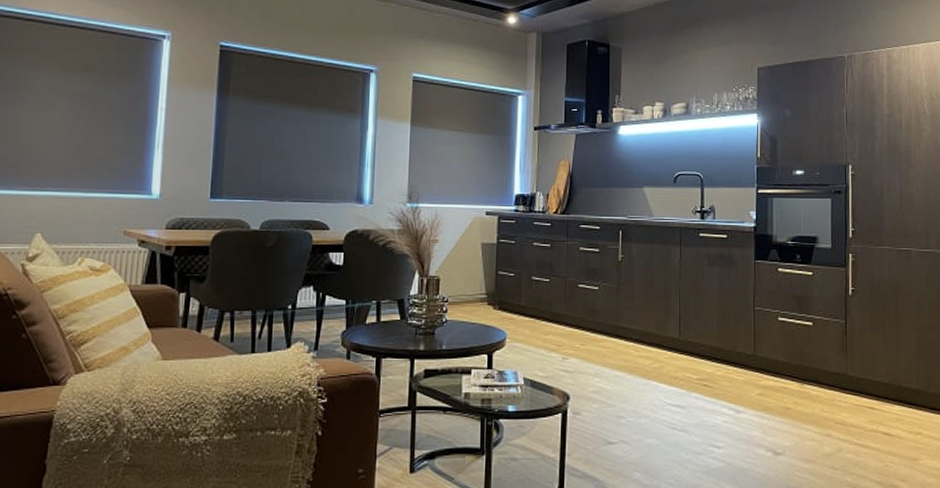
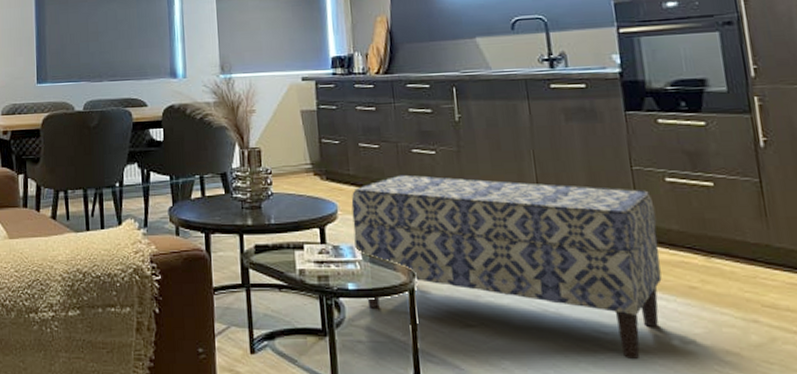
bench: none [519,307,768,469] -> present [351,174,662,360]

